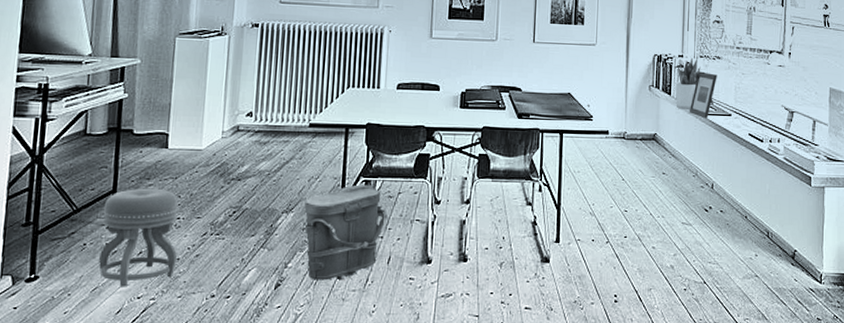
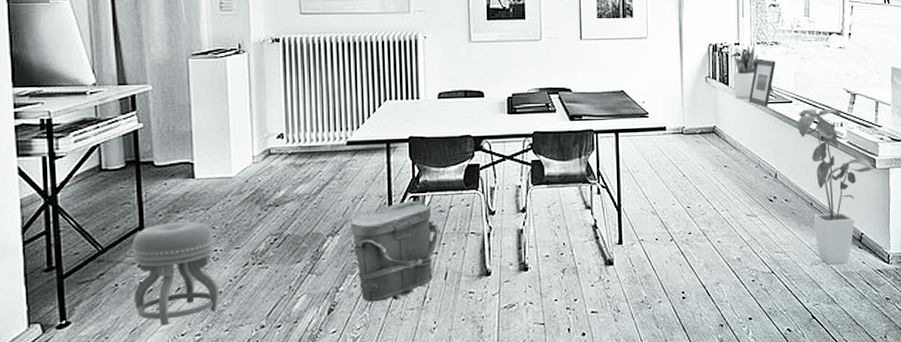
house plant: none [735,123,812,280] -> present [797,108,877,265]

